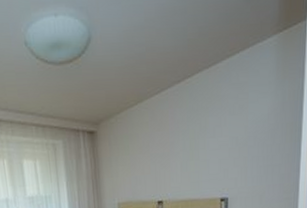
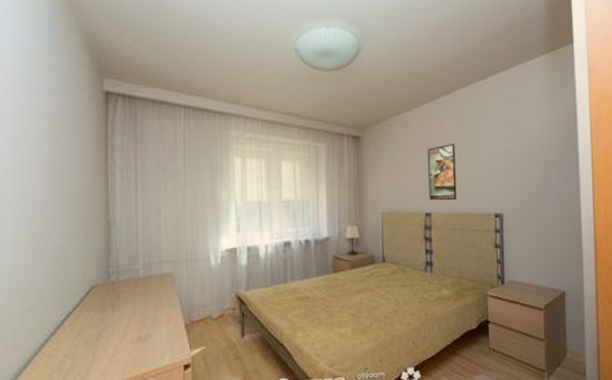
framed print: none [159,134,187,189] -> present [428,144,457,201]

